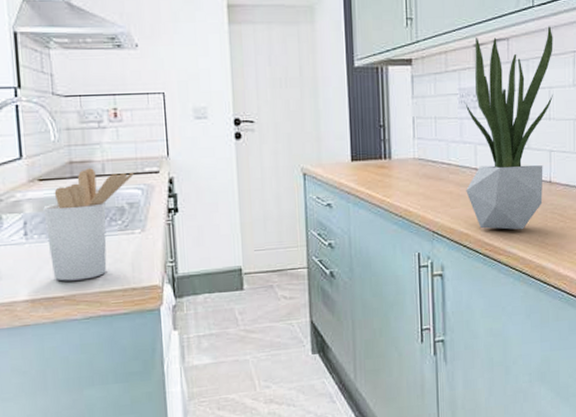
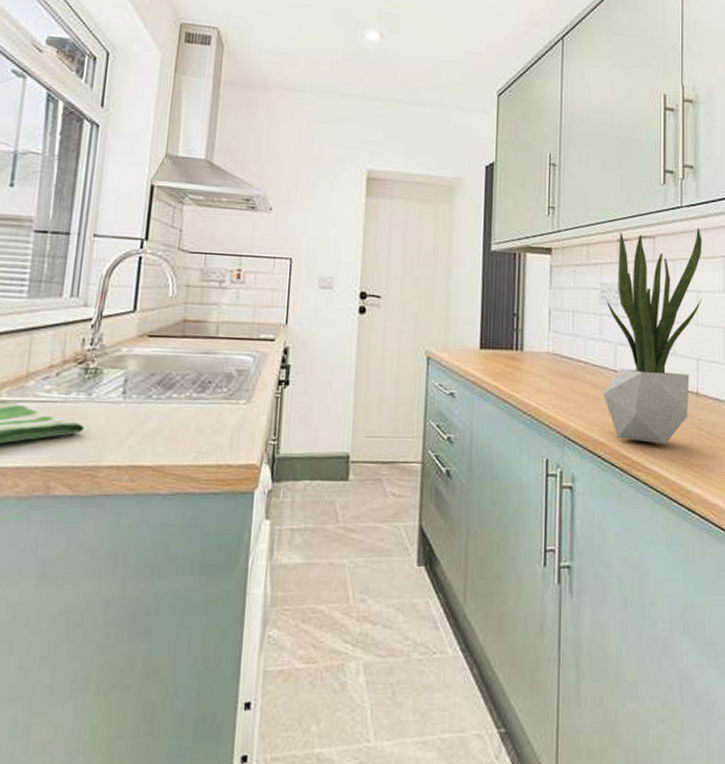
utensil holder: present [43,168,134,281] -> none [145,328,248,450]

